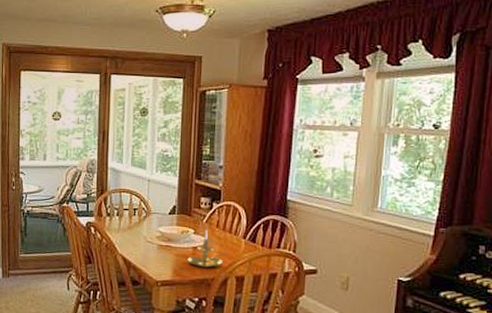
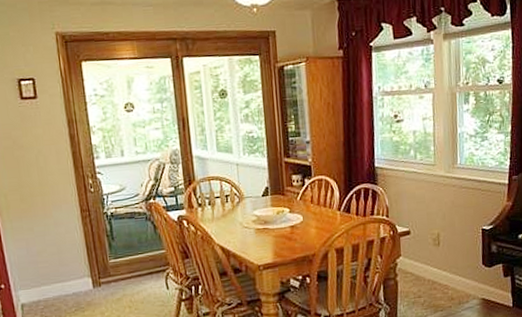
candle holder: present [187,230,229,268] -> none [286,207,327,245]

